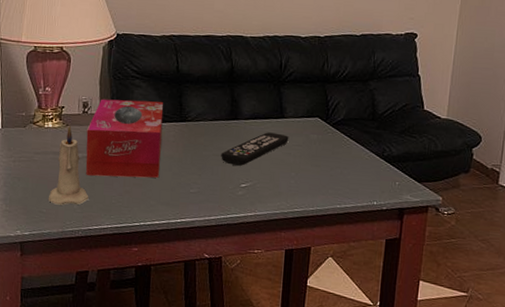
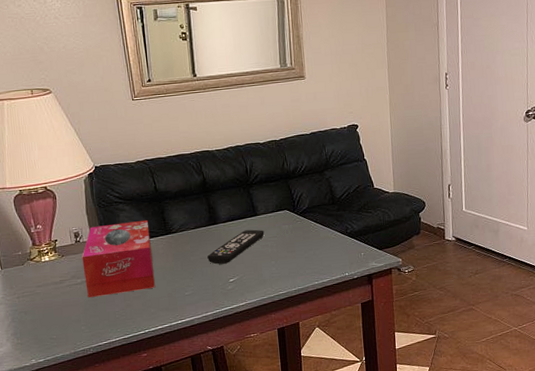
candle: present [48,126,89,205] -> none [56,256,94,329]

